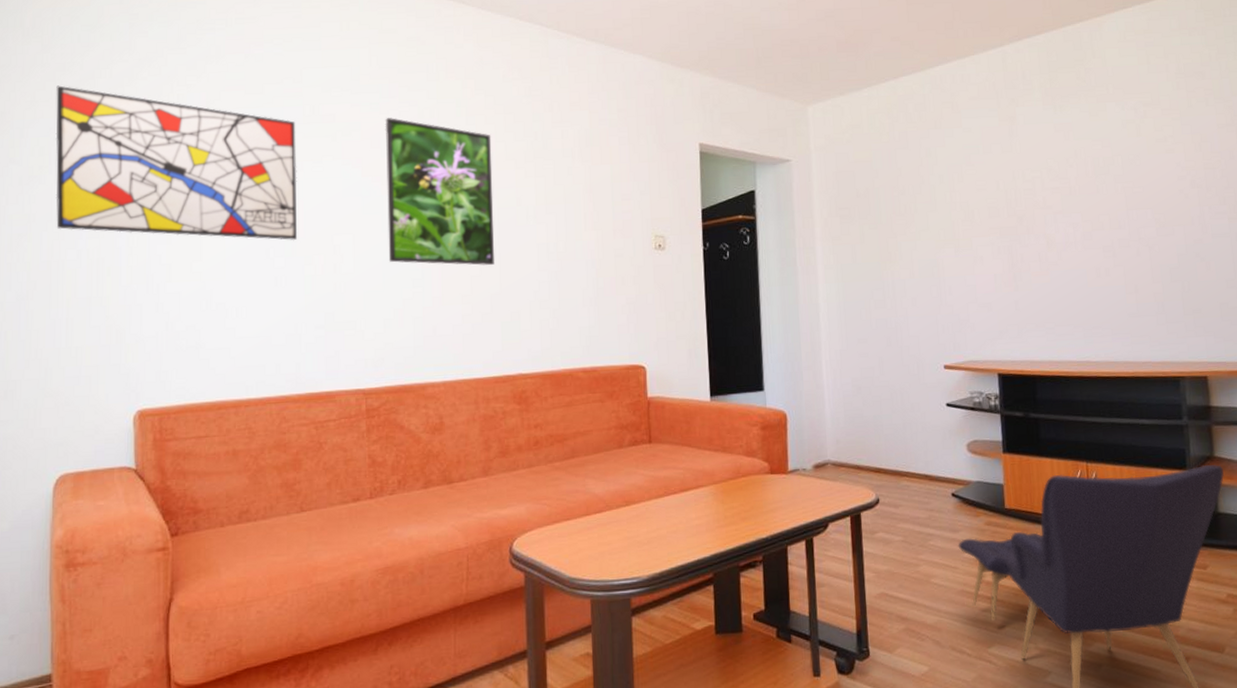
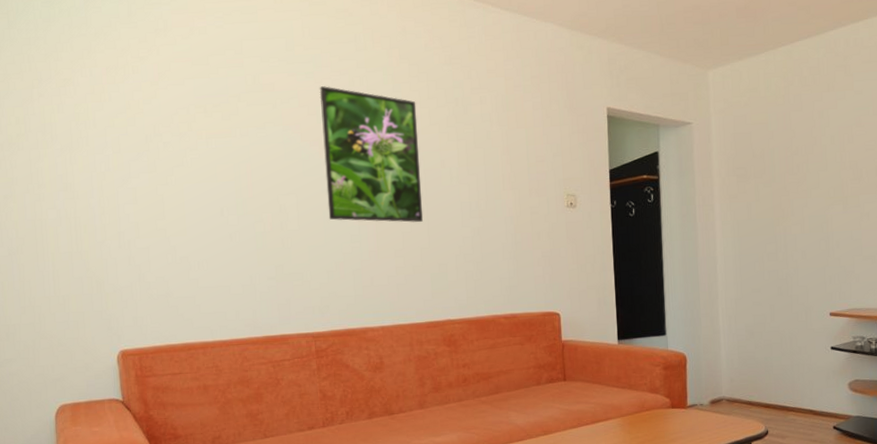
wall art: present [55,85,298,241] -> none [25,59,248,201]

